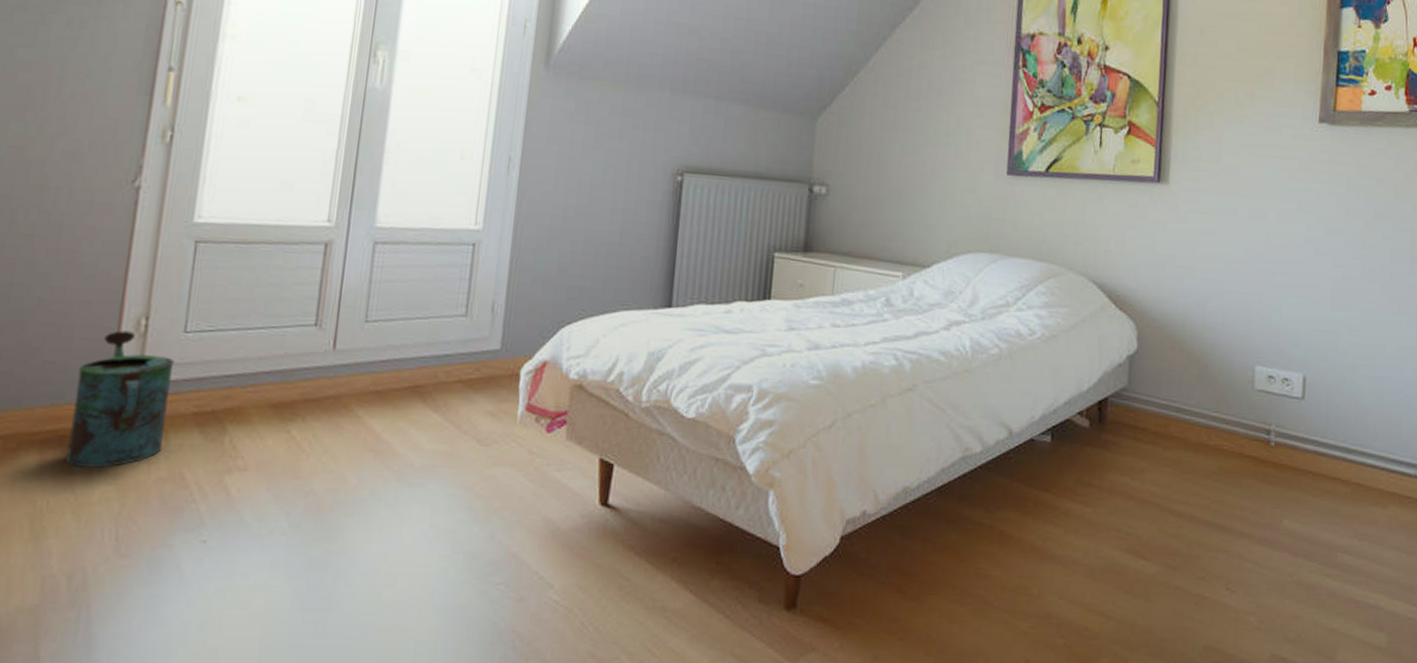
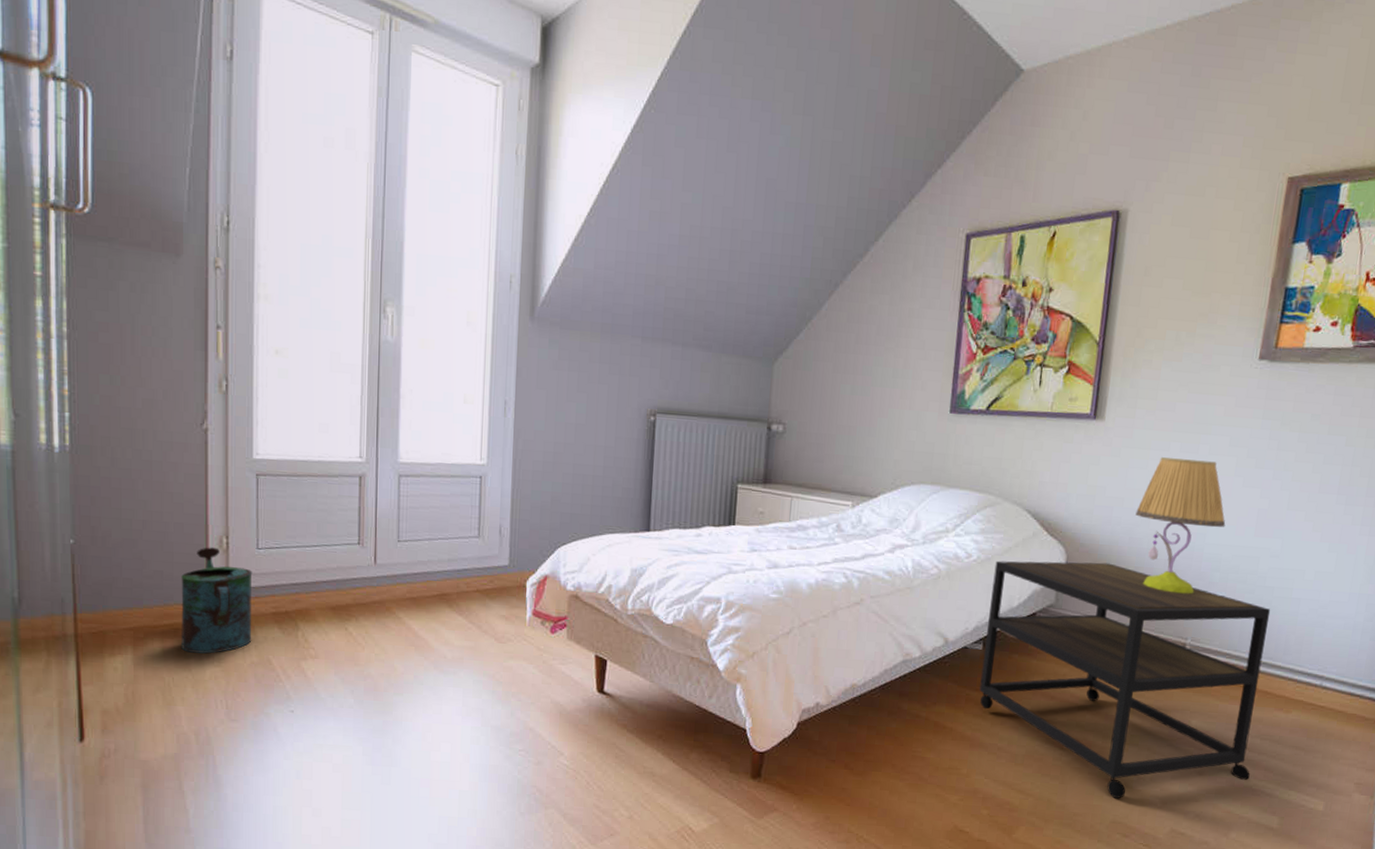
side table: none [1049,338,1356,619] -> present [979,560,1271,799]
table lamp: none [1207,223,1301,374] -> present [1135,457,1226,594]

